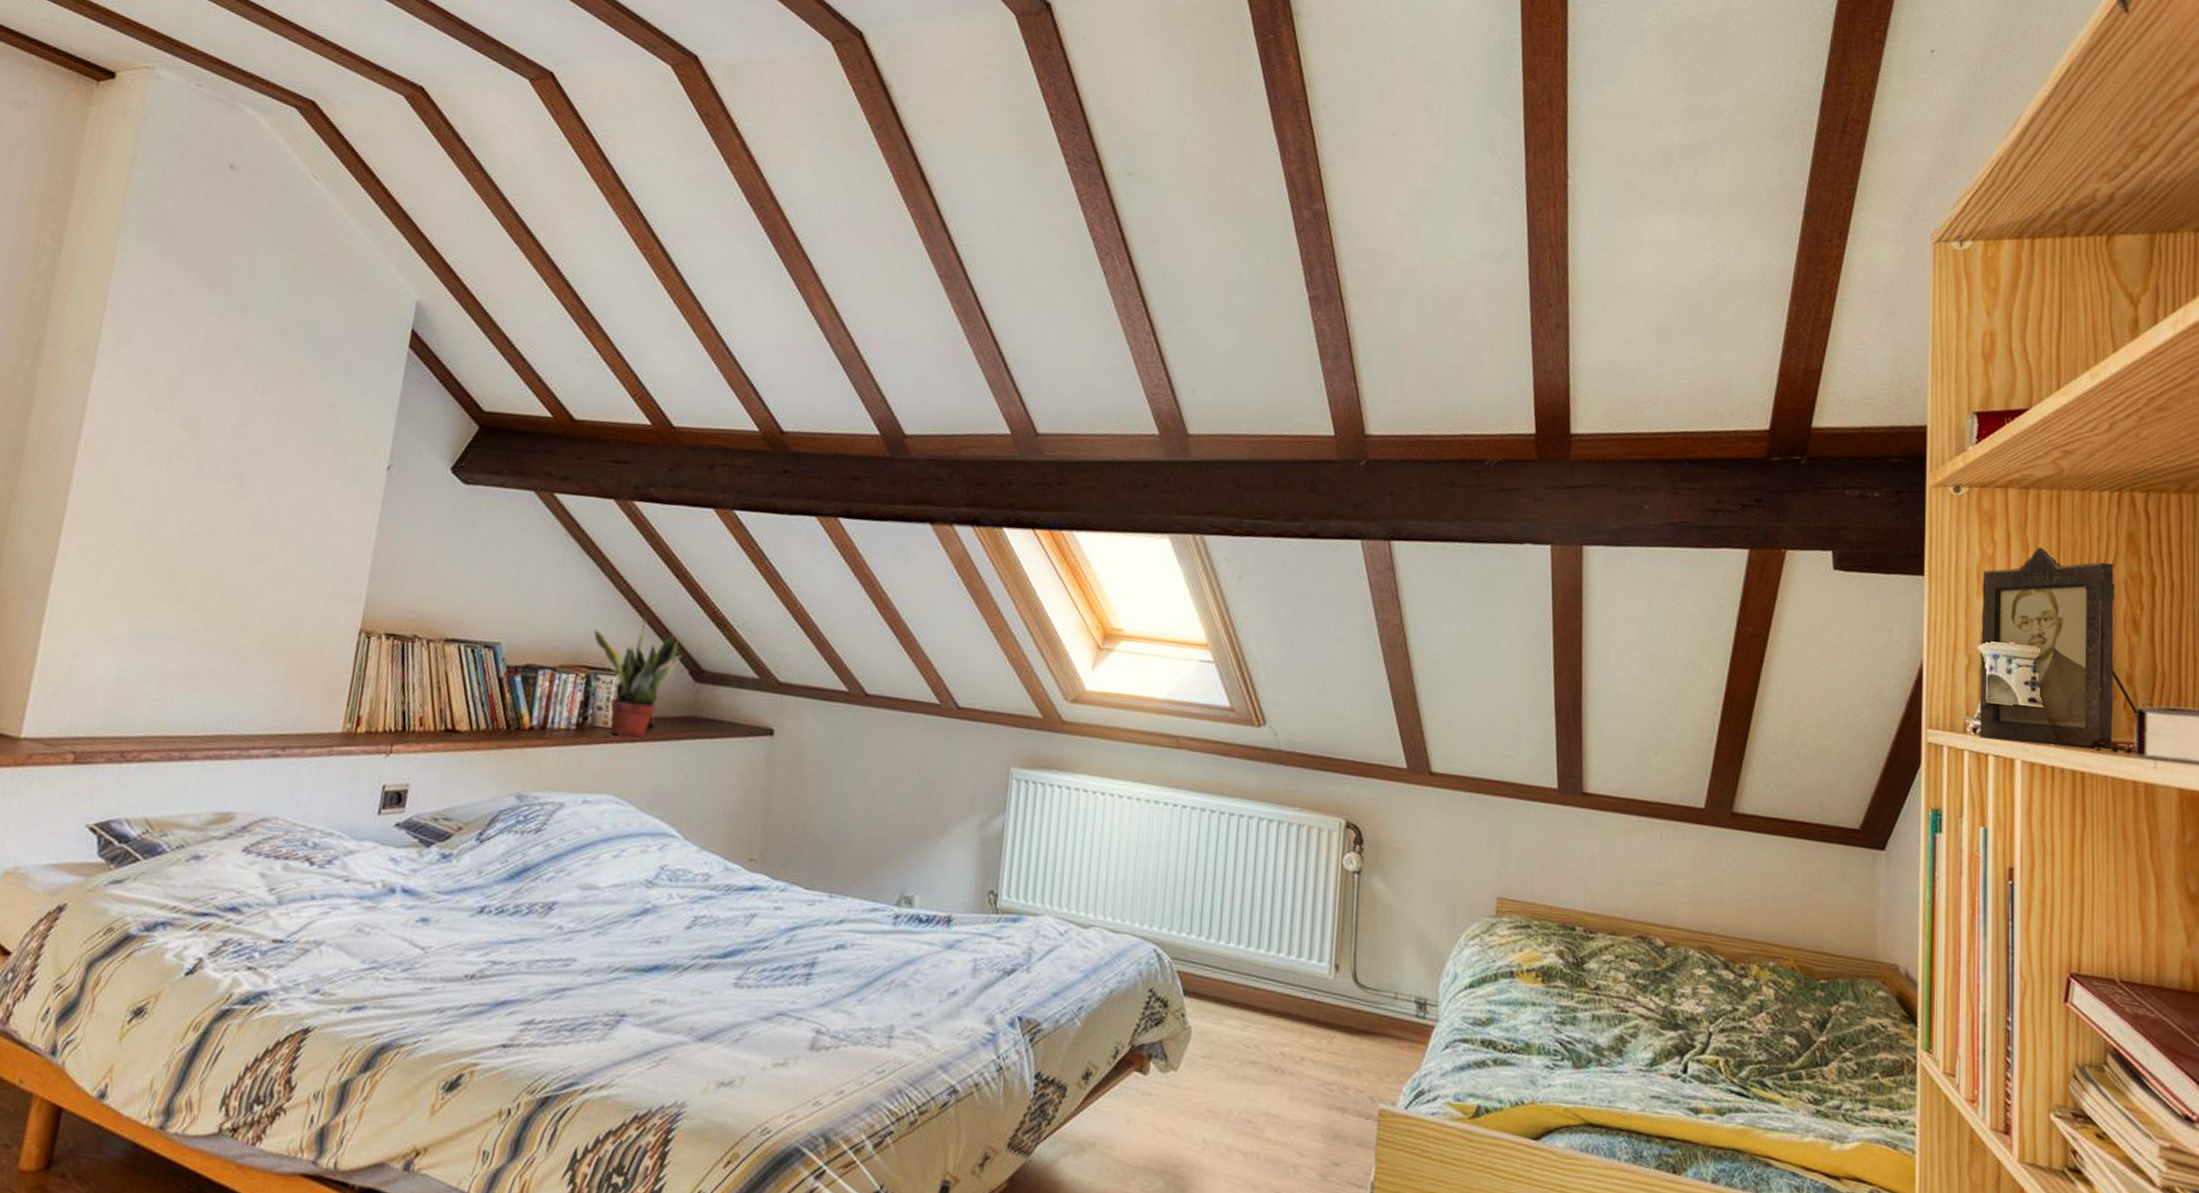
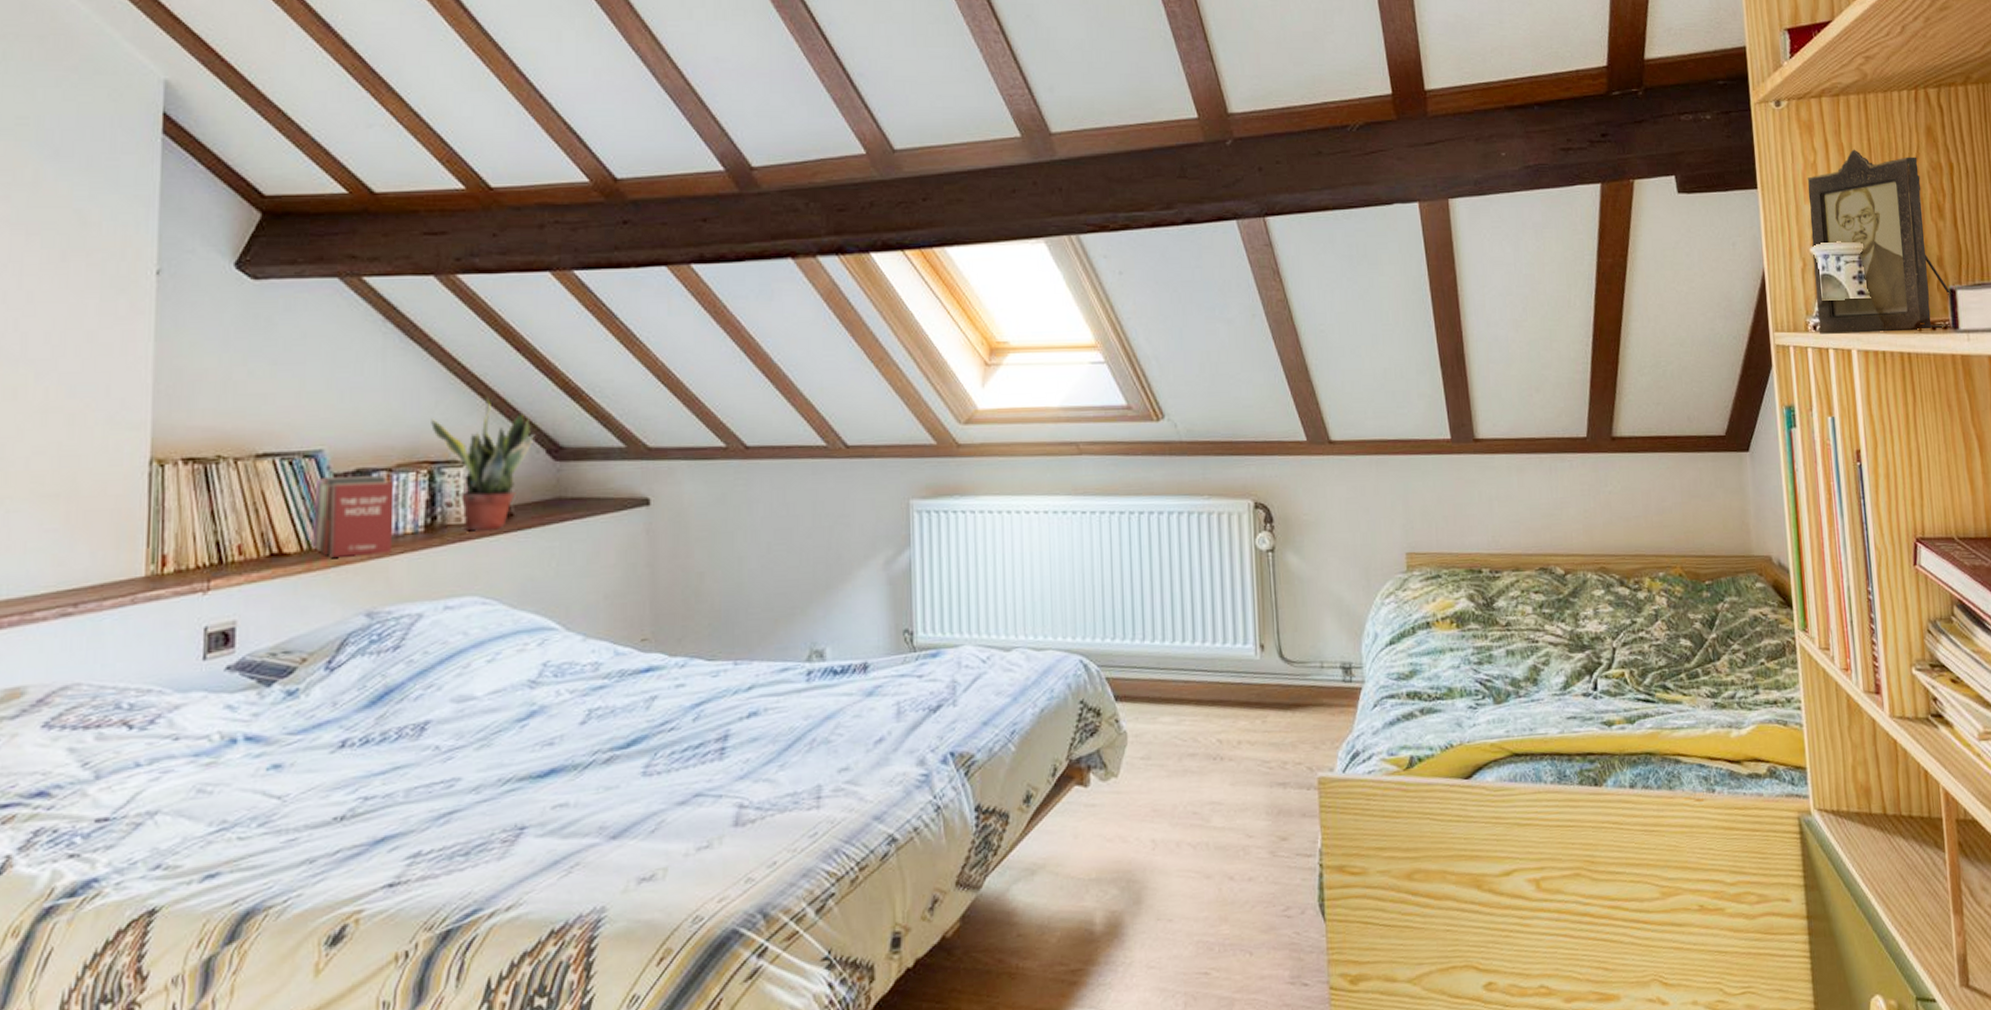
books: none [480,667,556,745] -> present [311,475,394,558]

